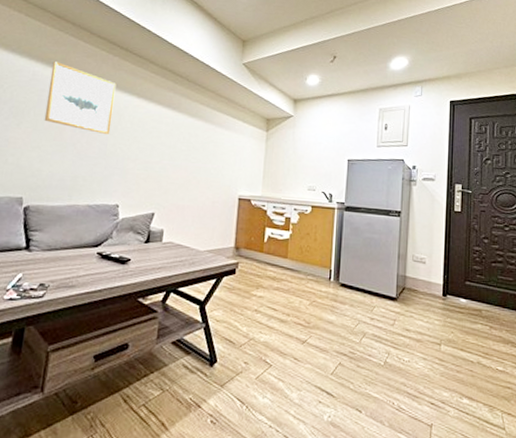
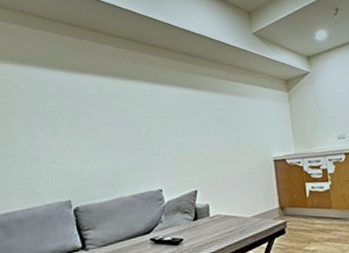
wall art: present [44,61,116,135] -> none [76,67,142,126]

